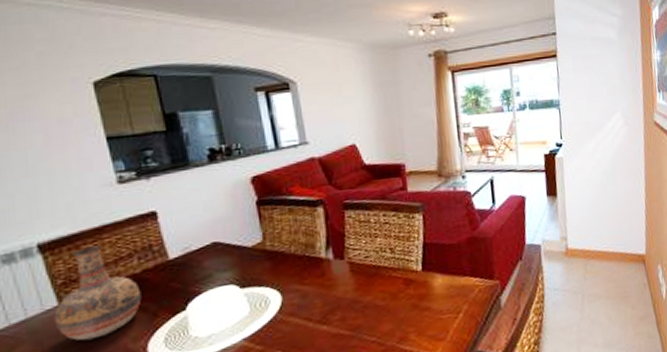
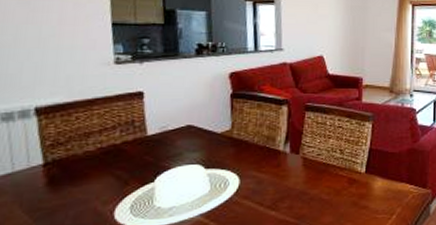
vase: present [54,245,142,341] -> none [36,115,118,199]

